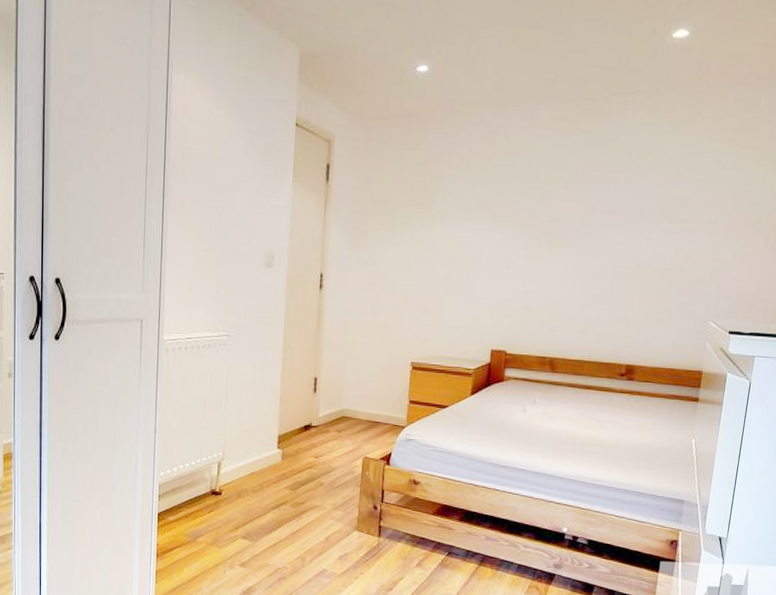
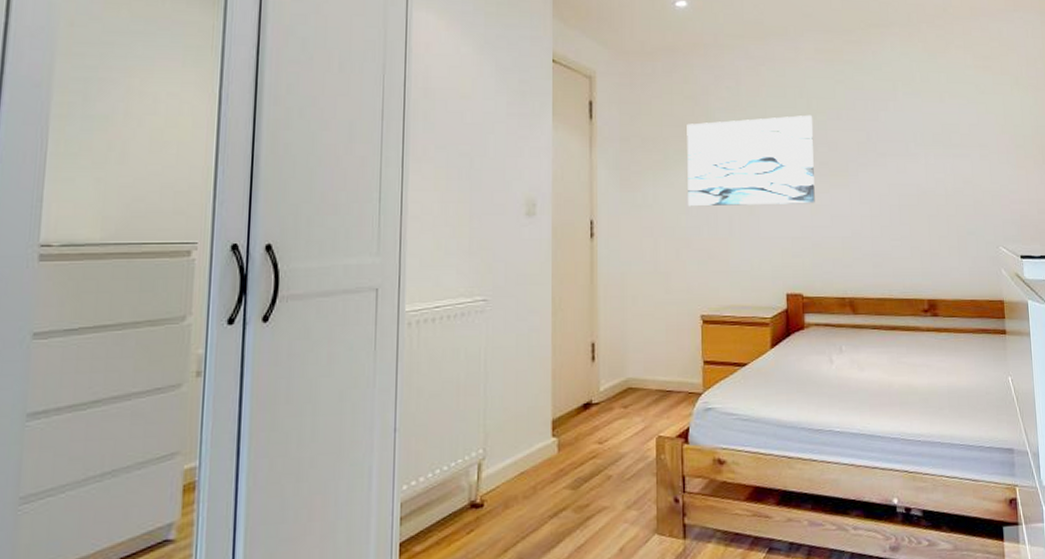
wall art: none [409,184,540,270] -> present [687,114,815,207]

